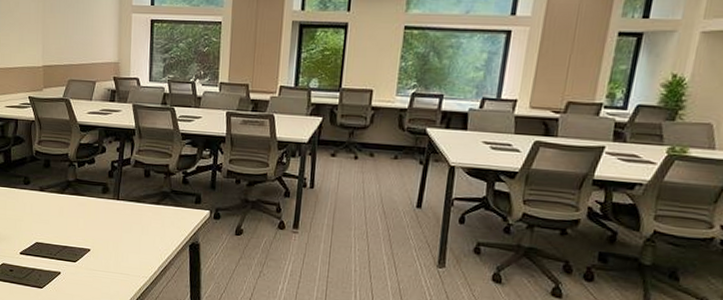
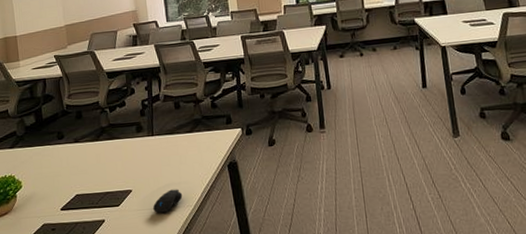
computer mouse: none [108,257,140,278] -> present [152,189,183,213]

